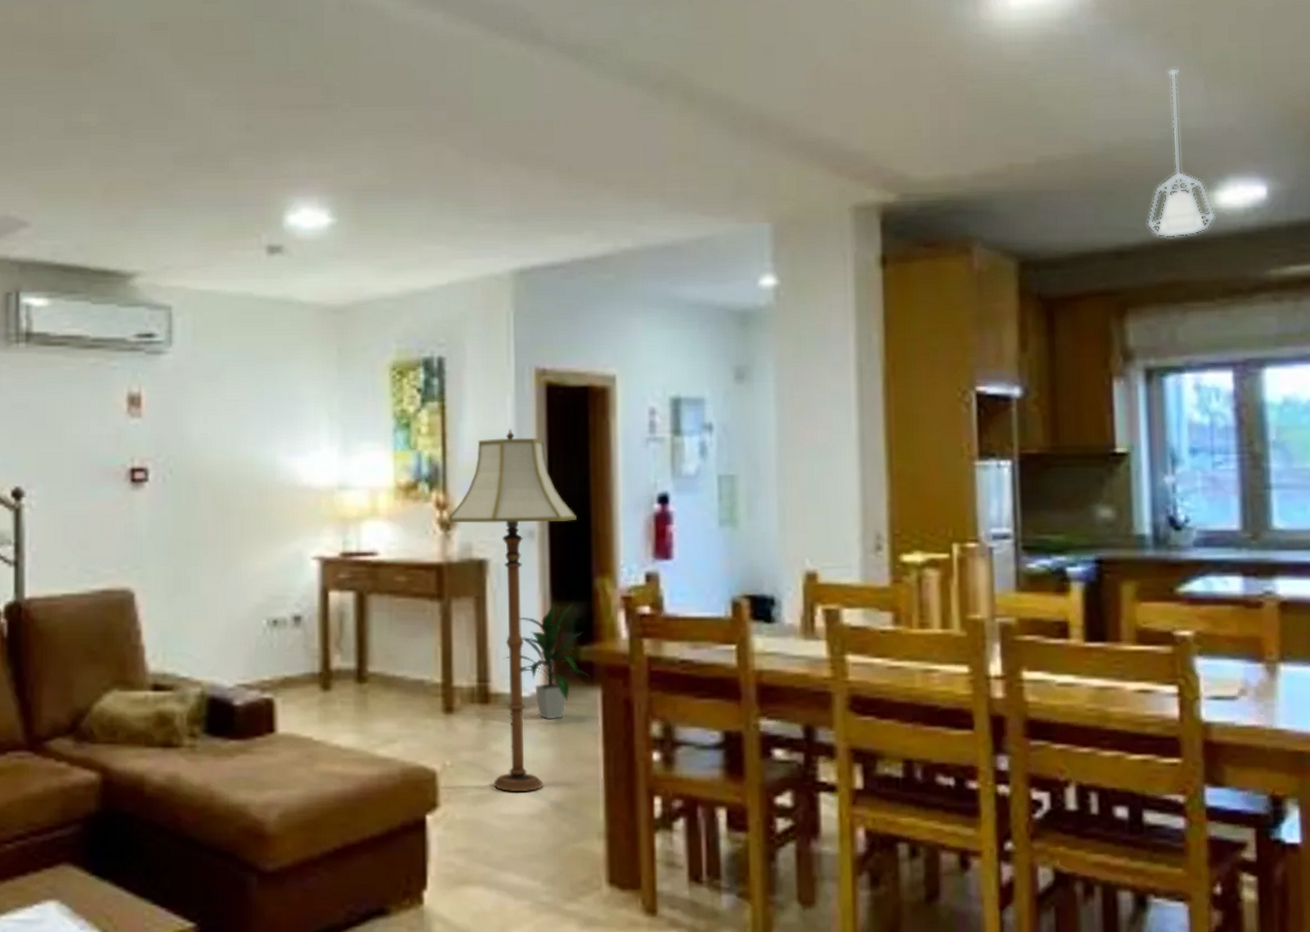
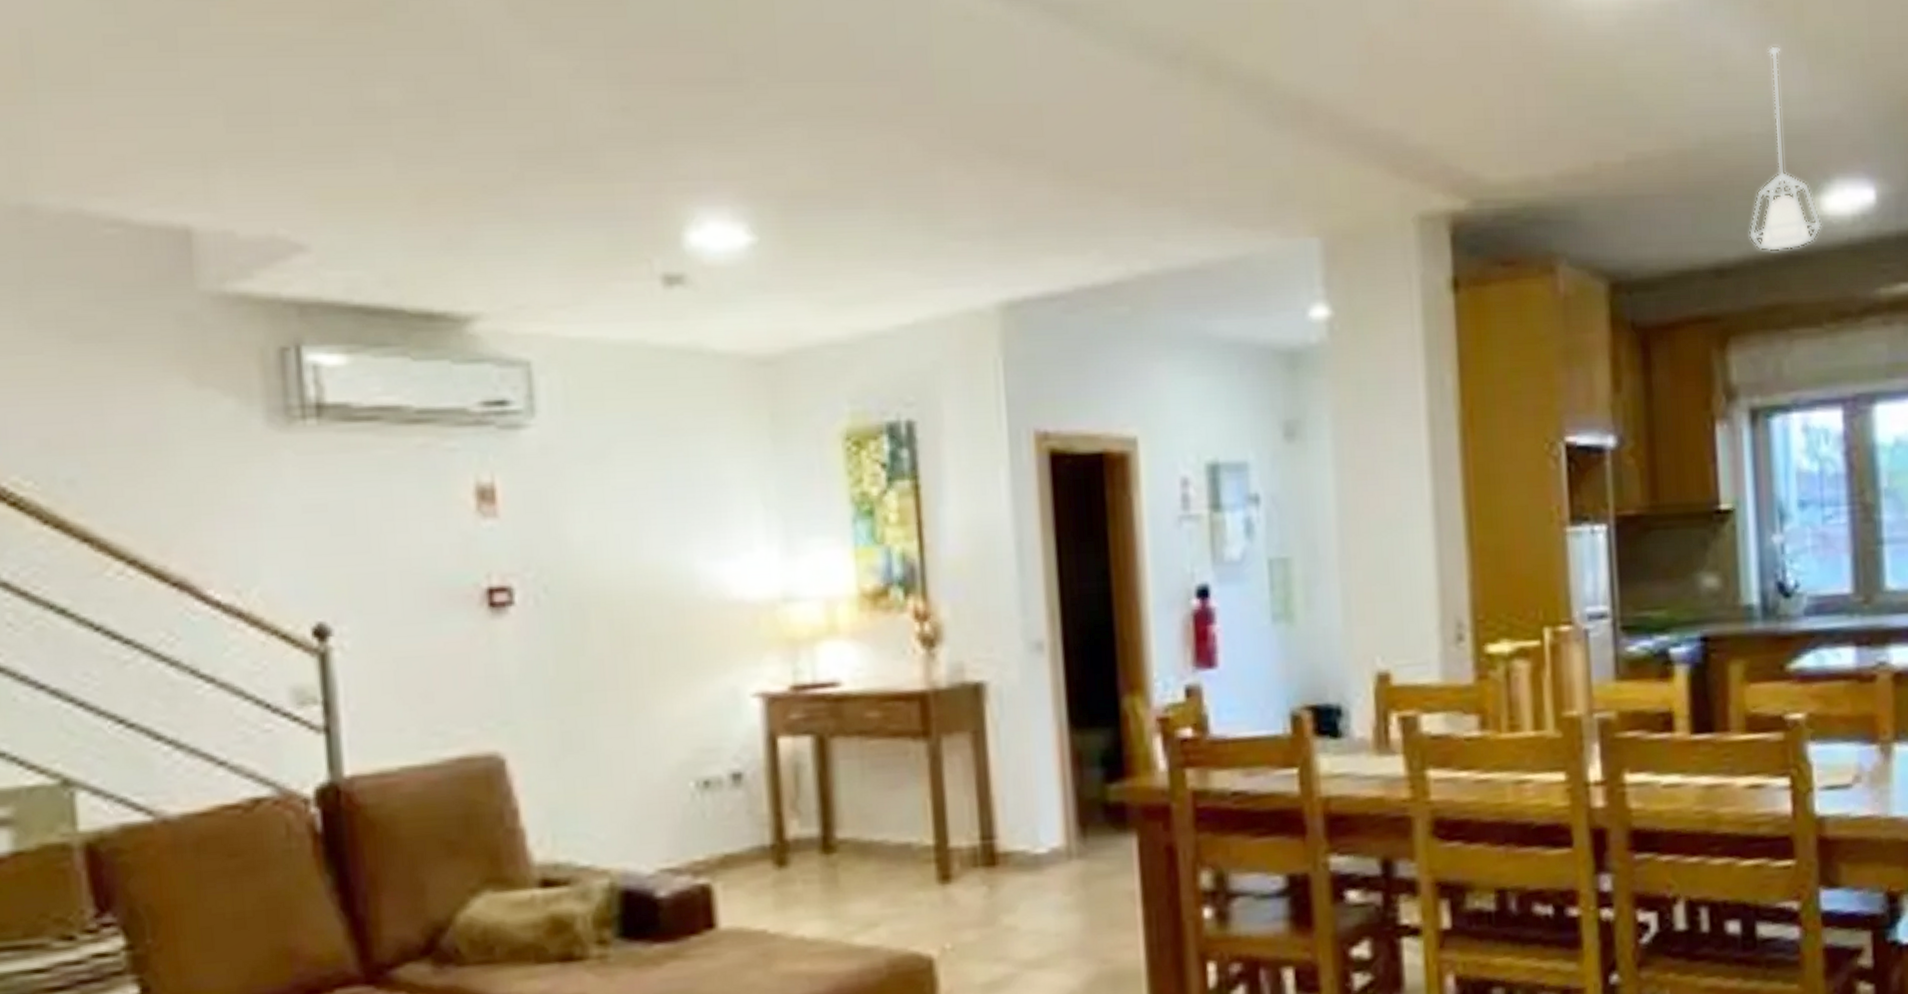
floor lamp: present [447,429,577,792] -> none [930,512,1097,974]
indoor plant: present [504,604,588,720] -> none [1012,733,1120,880]

